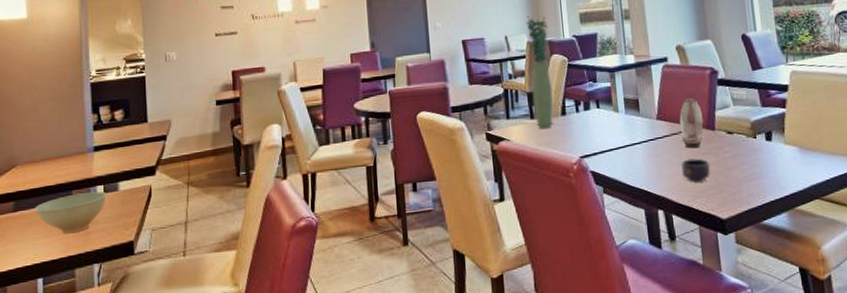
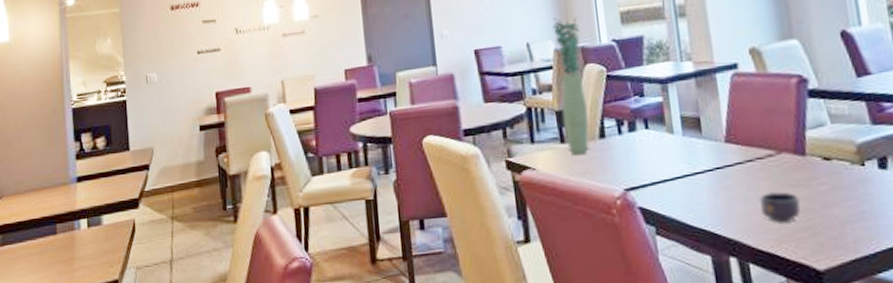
bowl: present [34,191,106,234] -> none [20,225,90,271]
vase: present [679,98,704,149] -> none [756,114,790,179]

